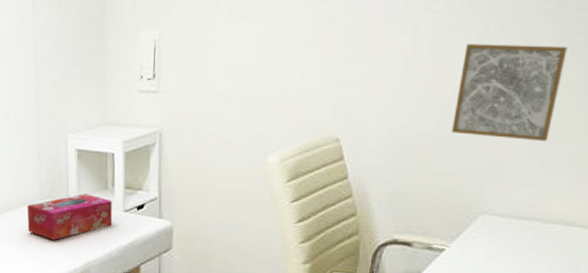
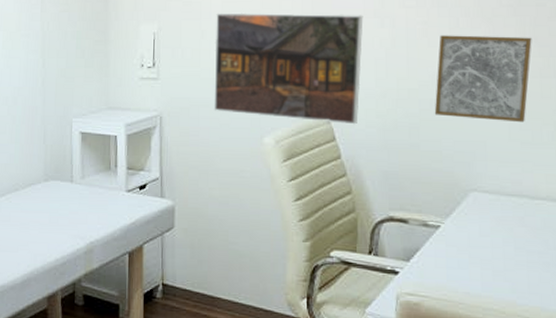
tissue box: present [27,194,113,240] -> none [31,175,116,220]
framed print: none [216,17,384,143] -> present [214,13,363,125]

